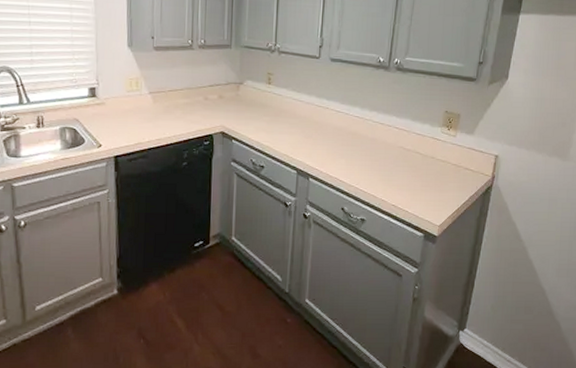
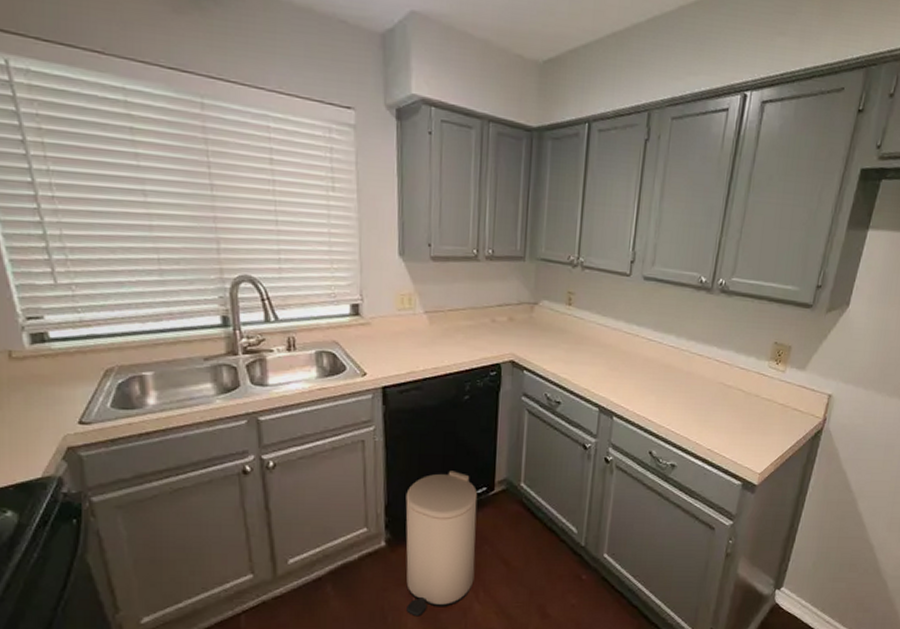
pedal bin: none [134,227,196,357] -> present [405,471,478,617]

